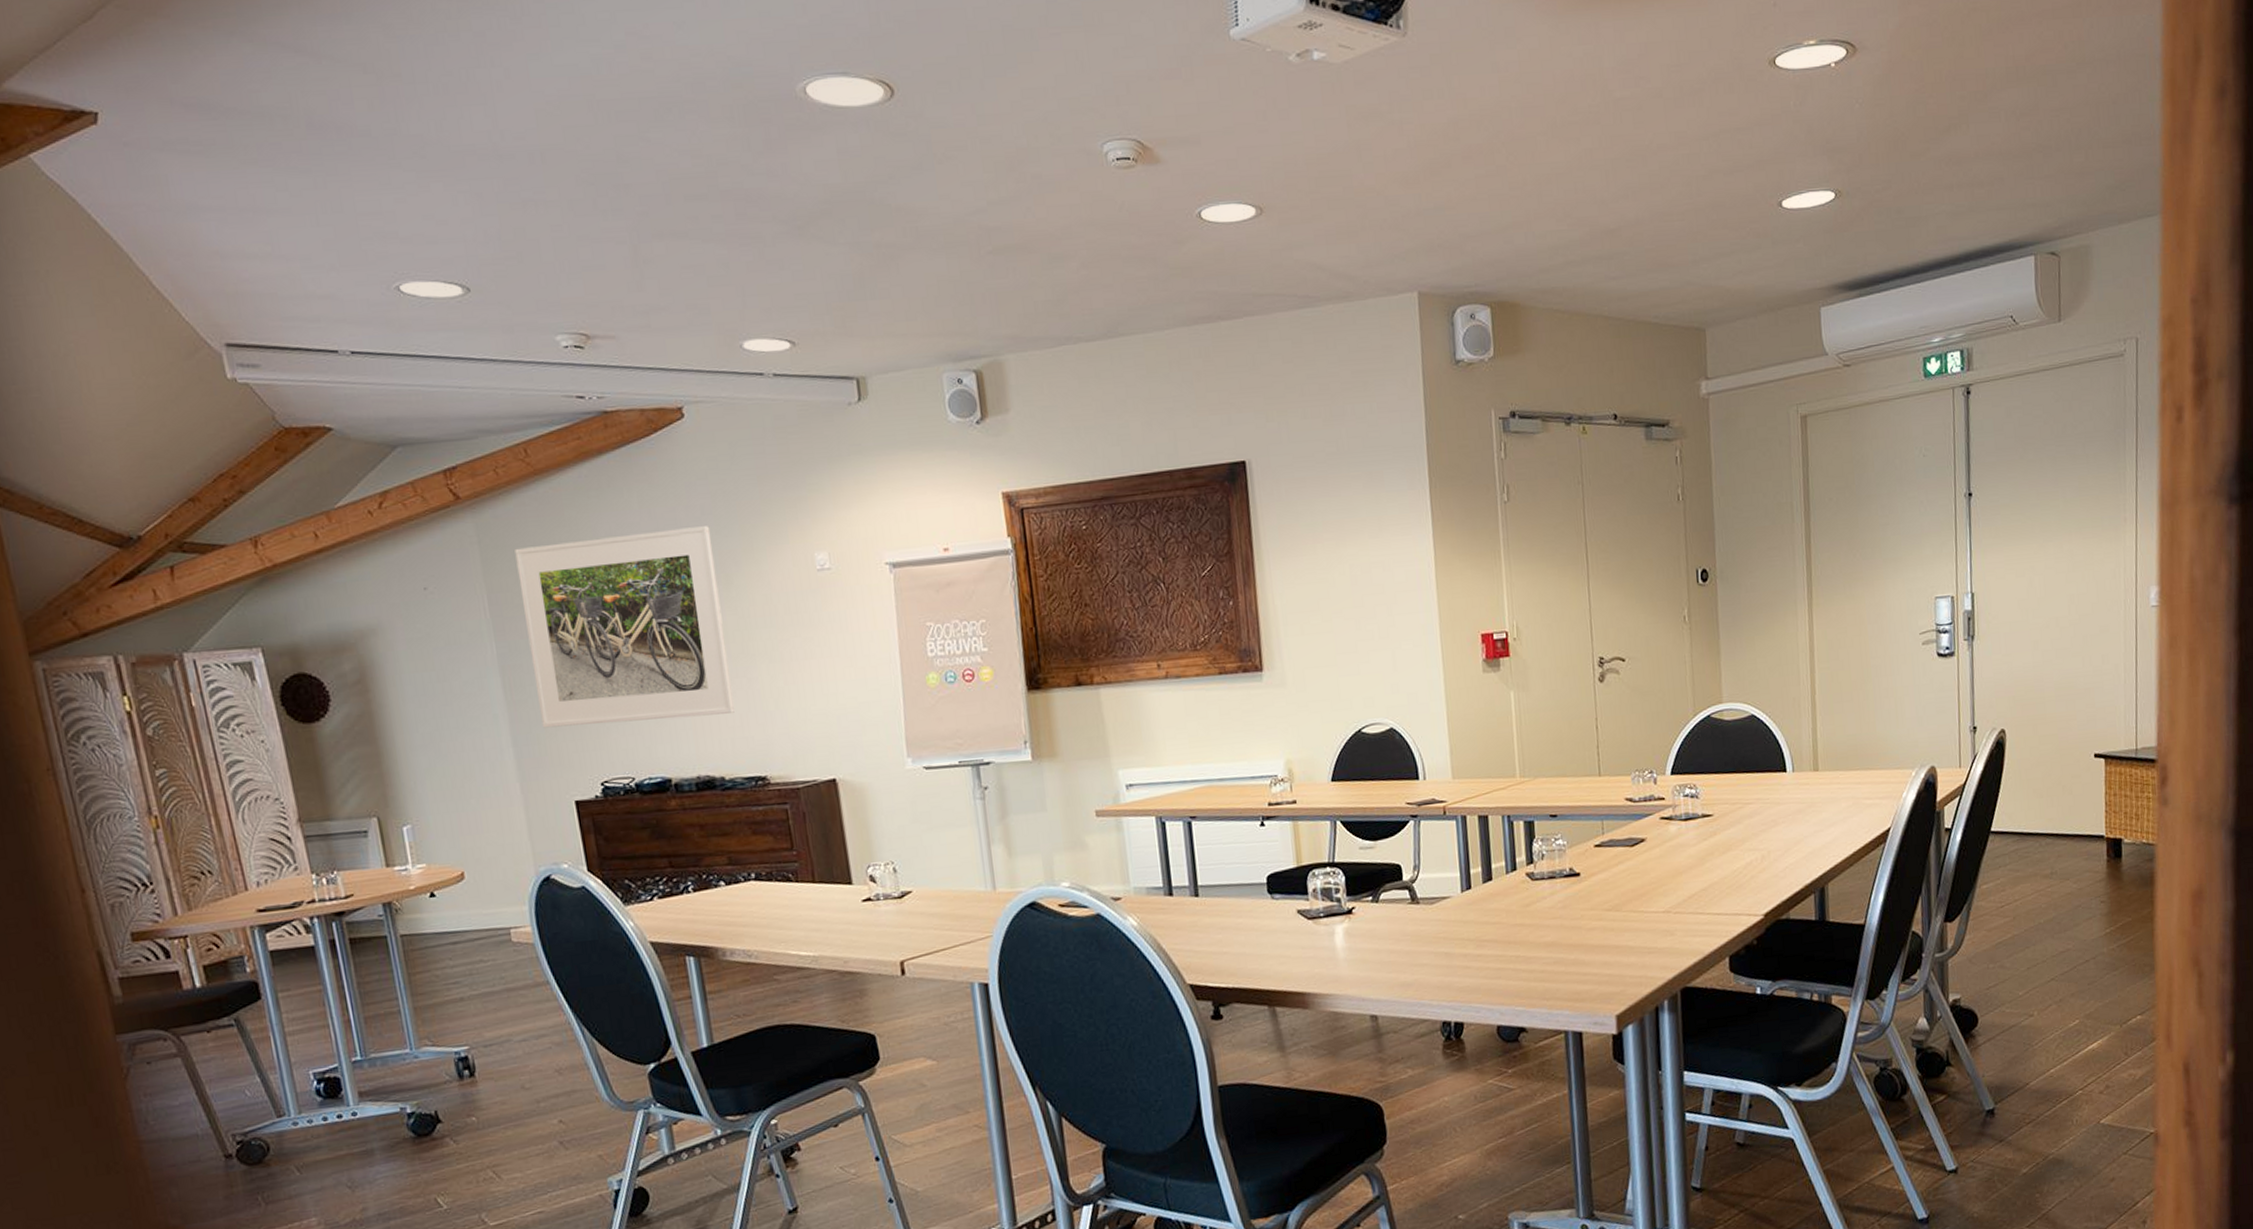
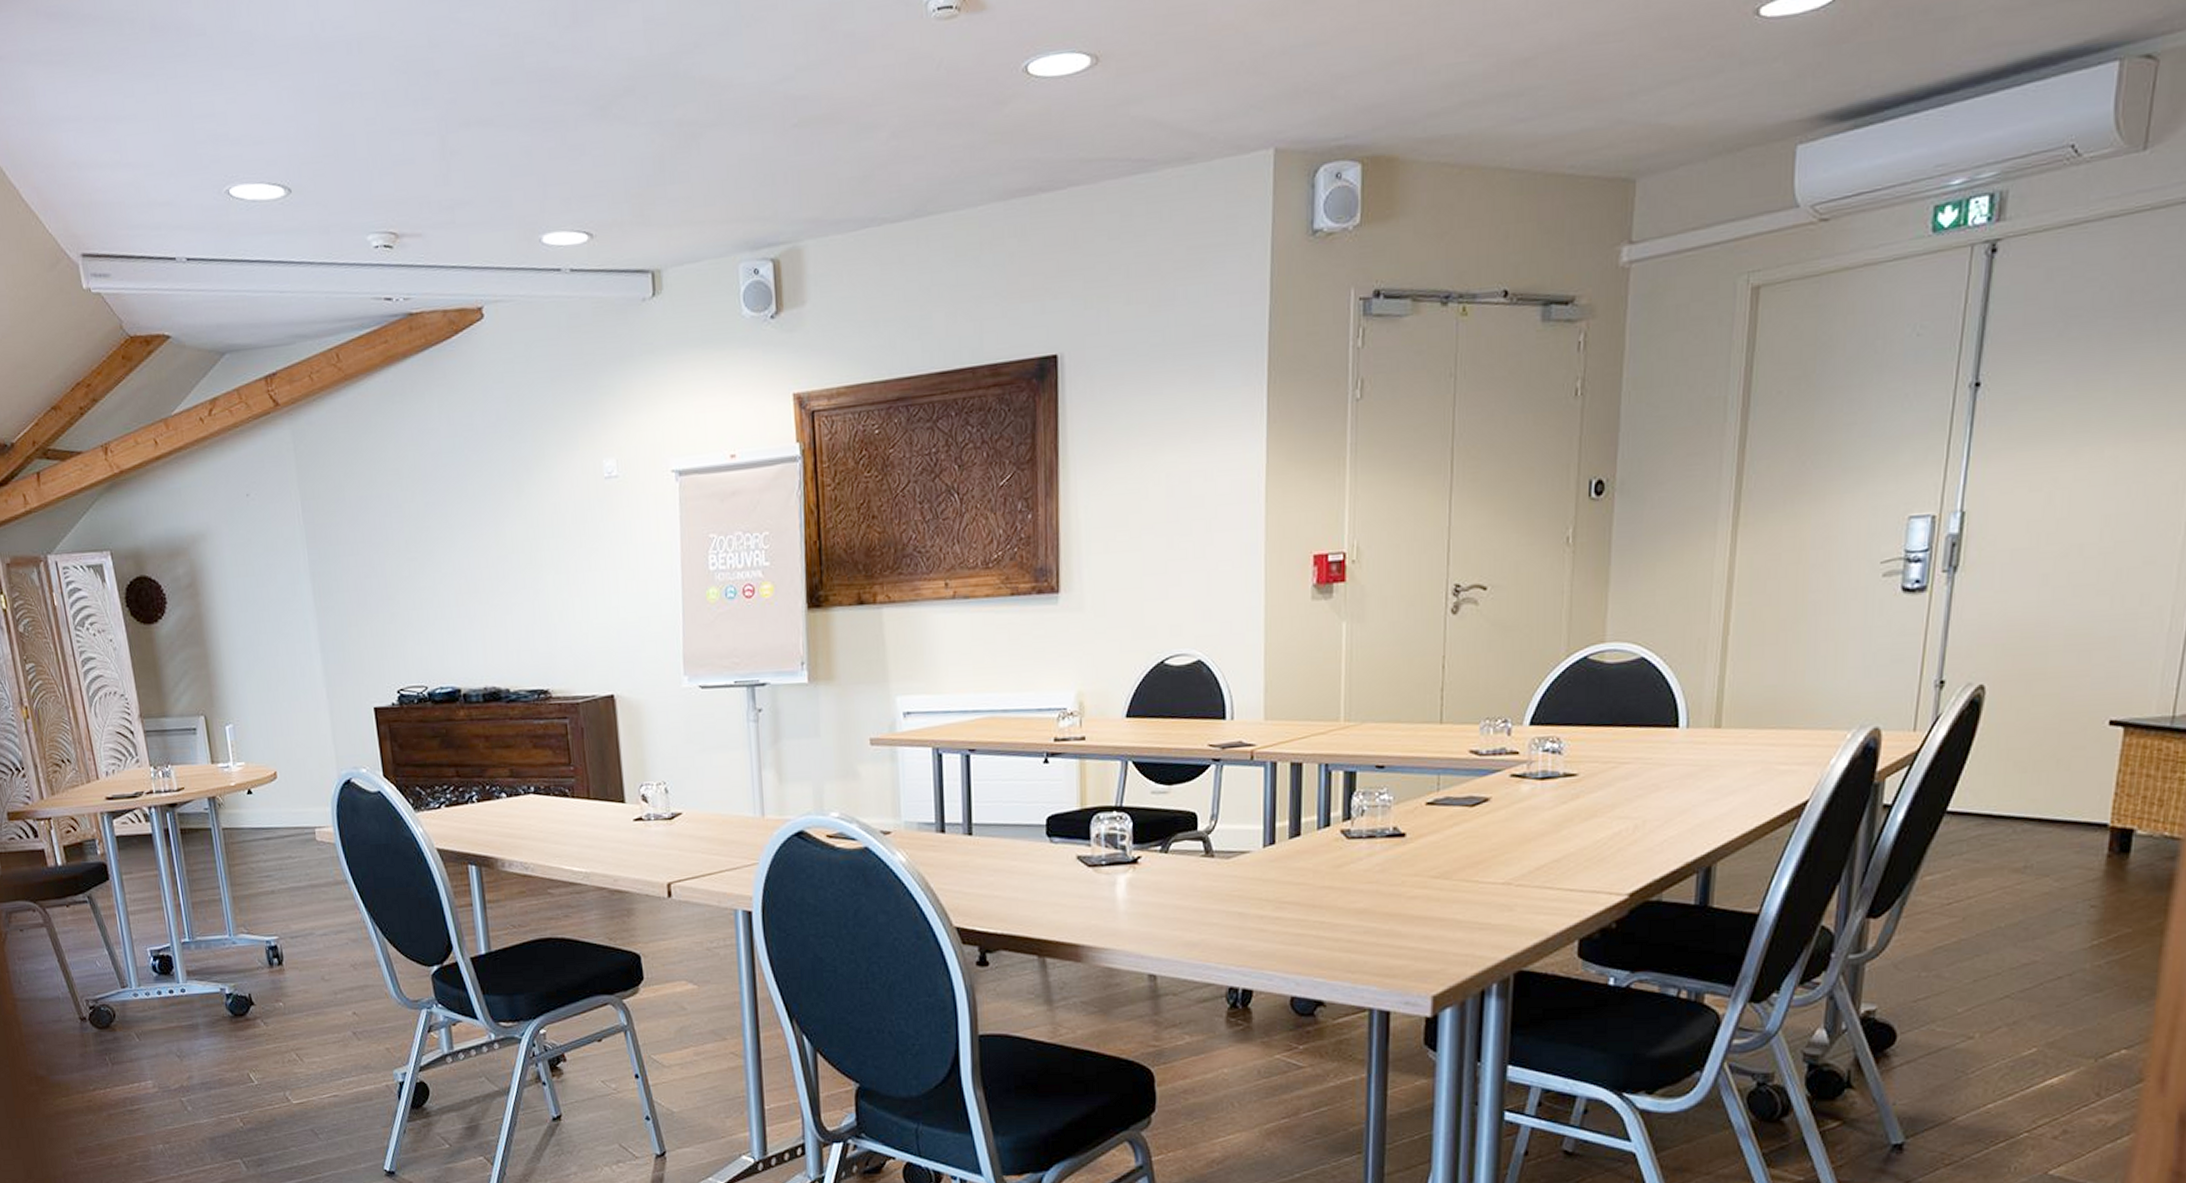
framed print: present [515,526,734,728] -> none [326,432,521,635]

